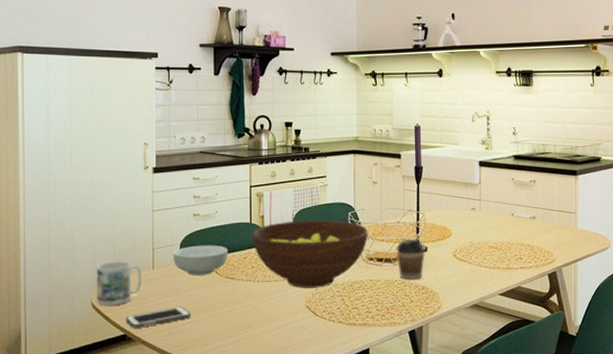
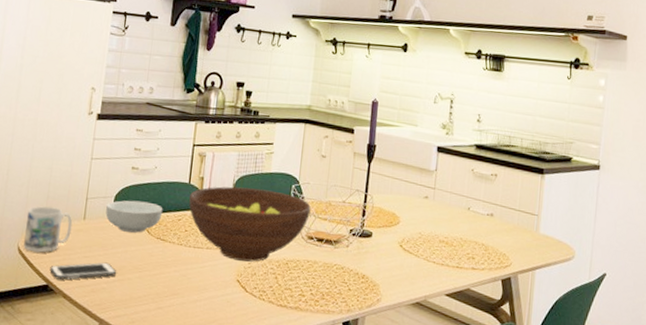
coffee cup: present [396,238,425,280] -> none [338,220,370,266]

